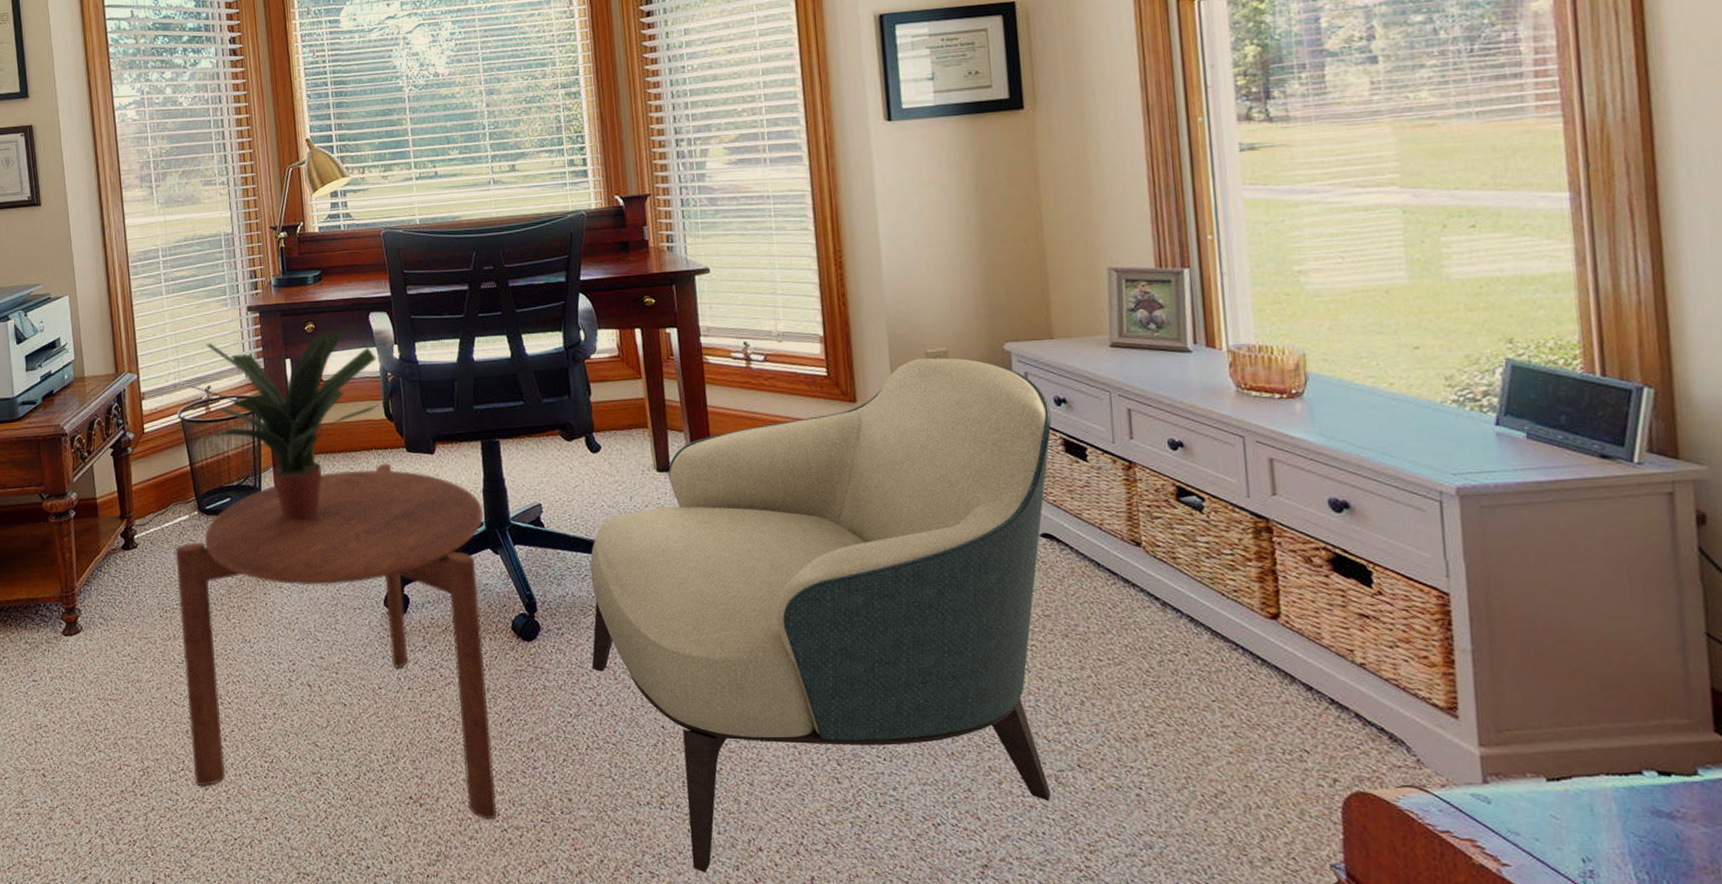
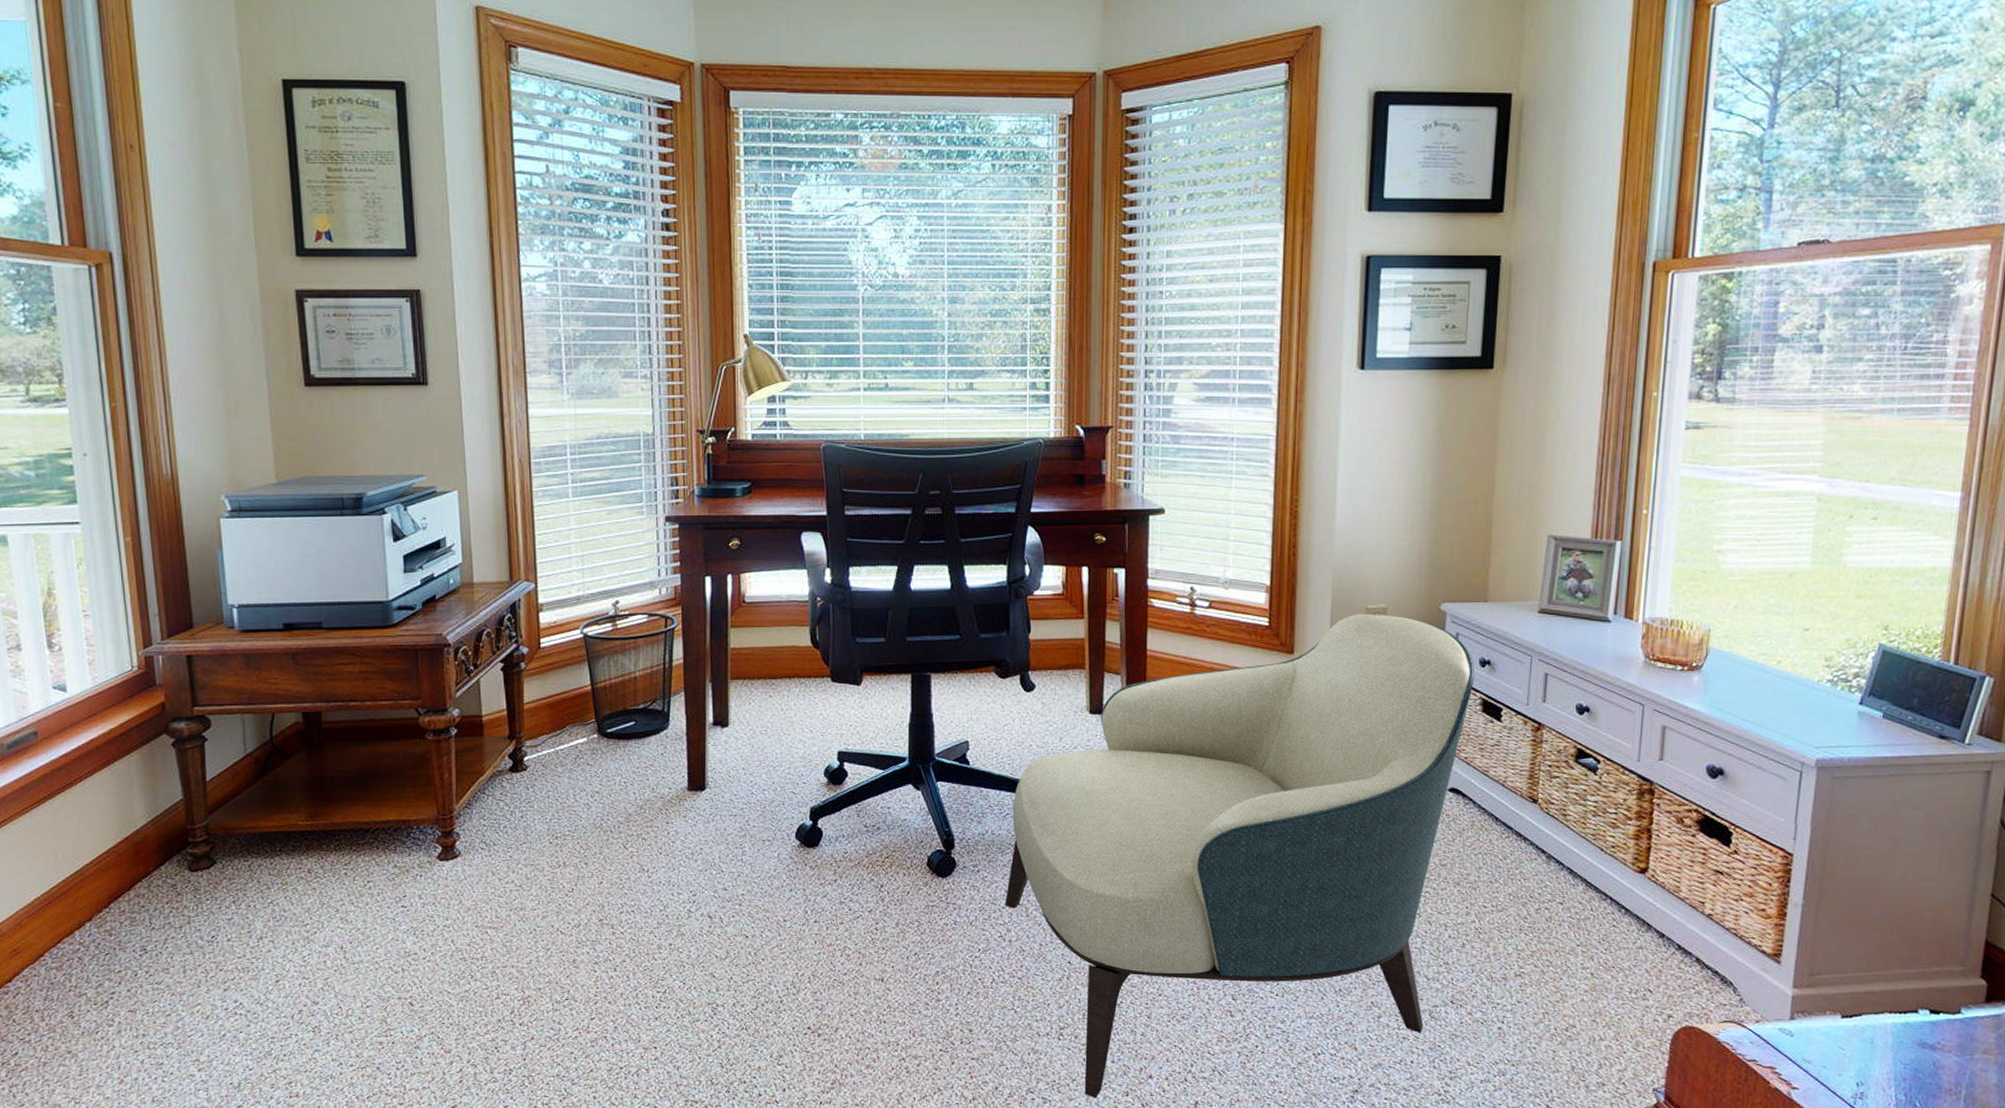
side table: present [175,463,497,819] -> none [570,692,908,1049]
potted plant: present [189,328,378,520] -> none [594,546,806,747]

